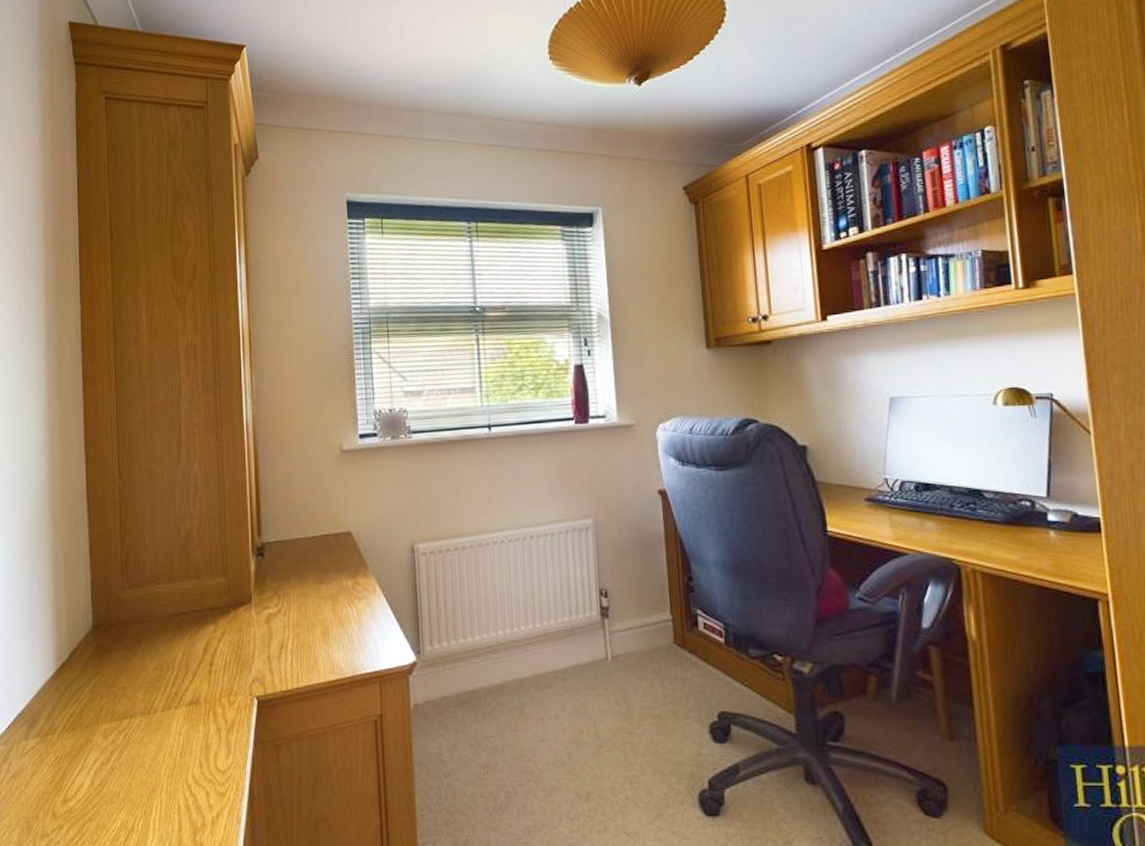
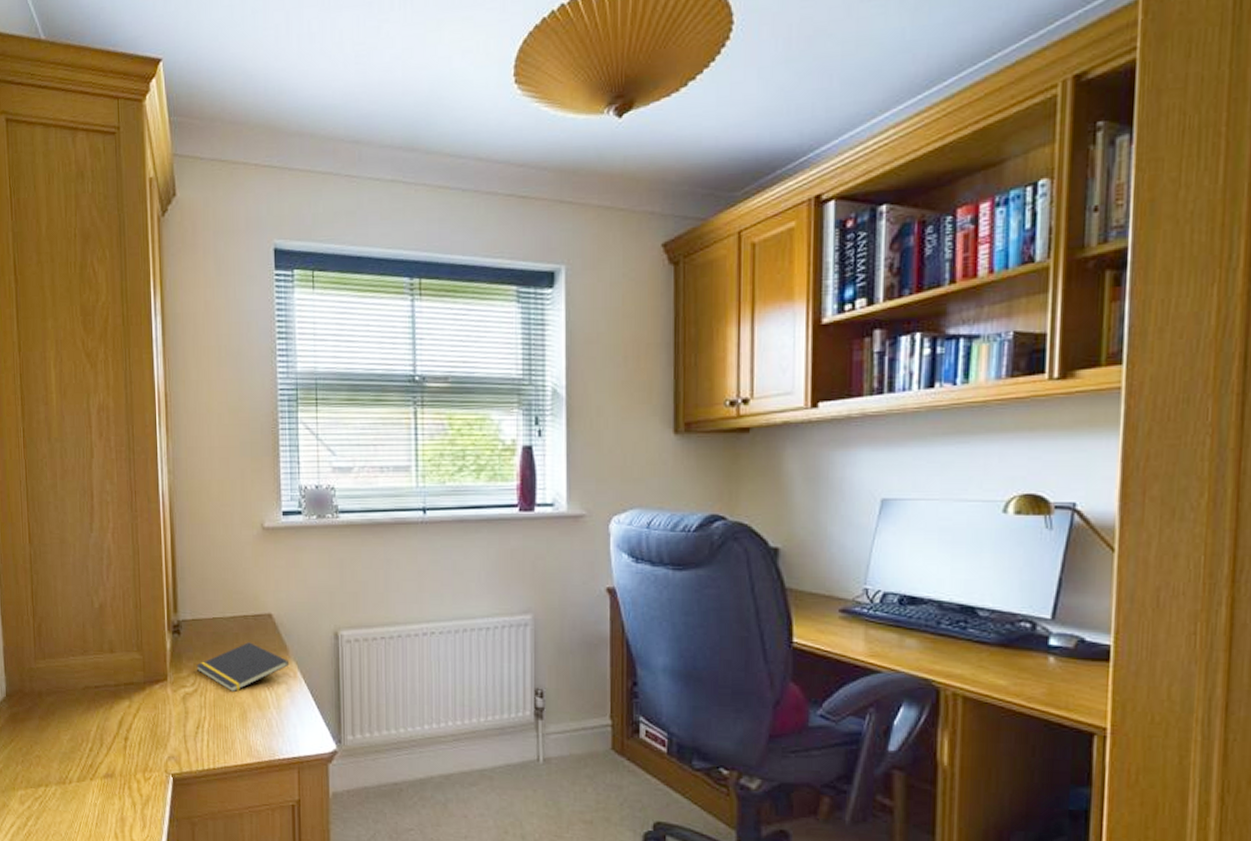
notepad: none [279,560,369,611] -> present [196,642,290,693]

